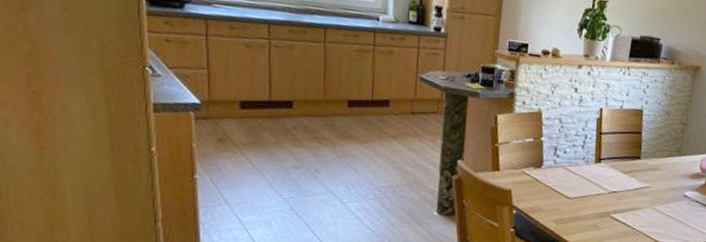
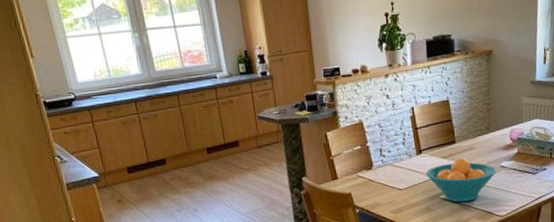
fruit bowl: none [600,177,679,227] -> present [425,158,497,203]

